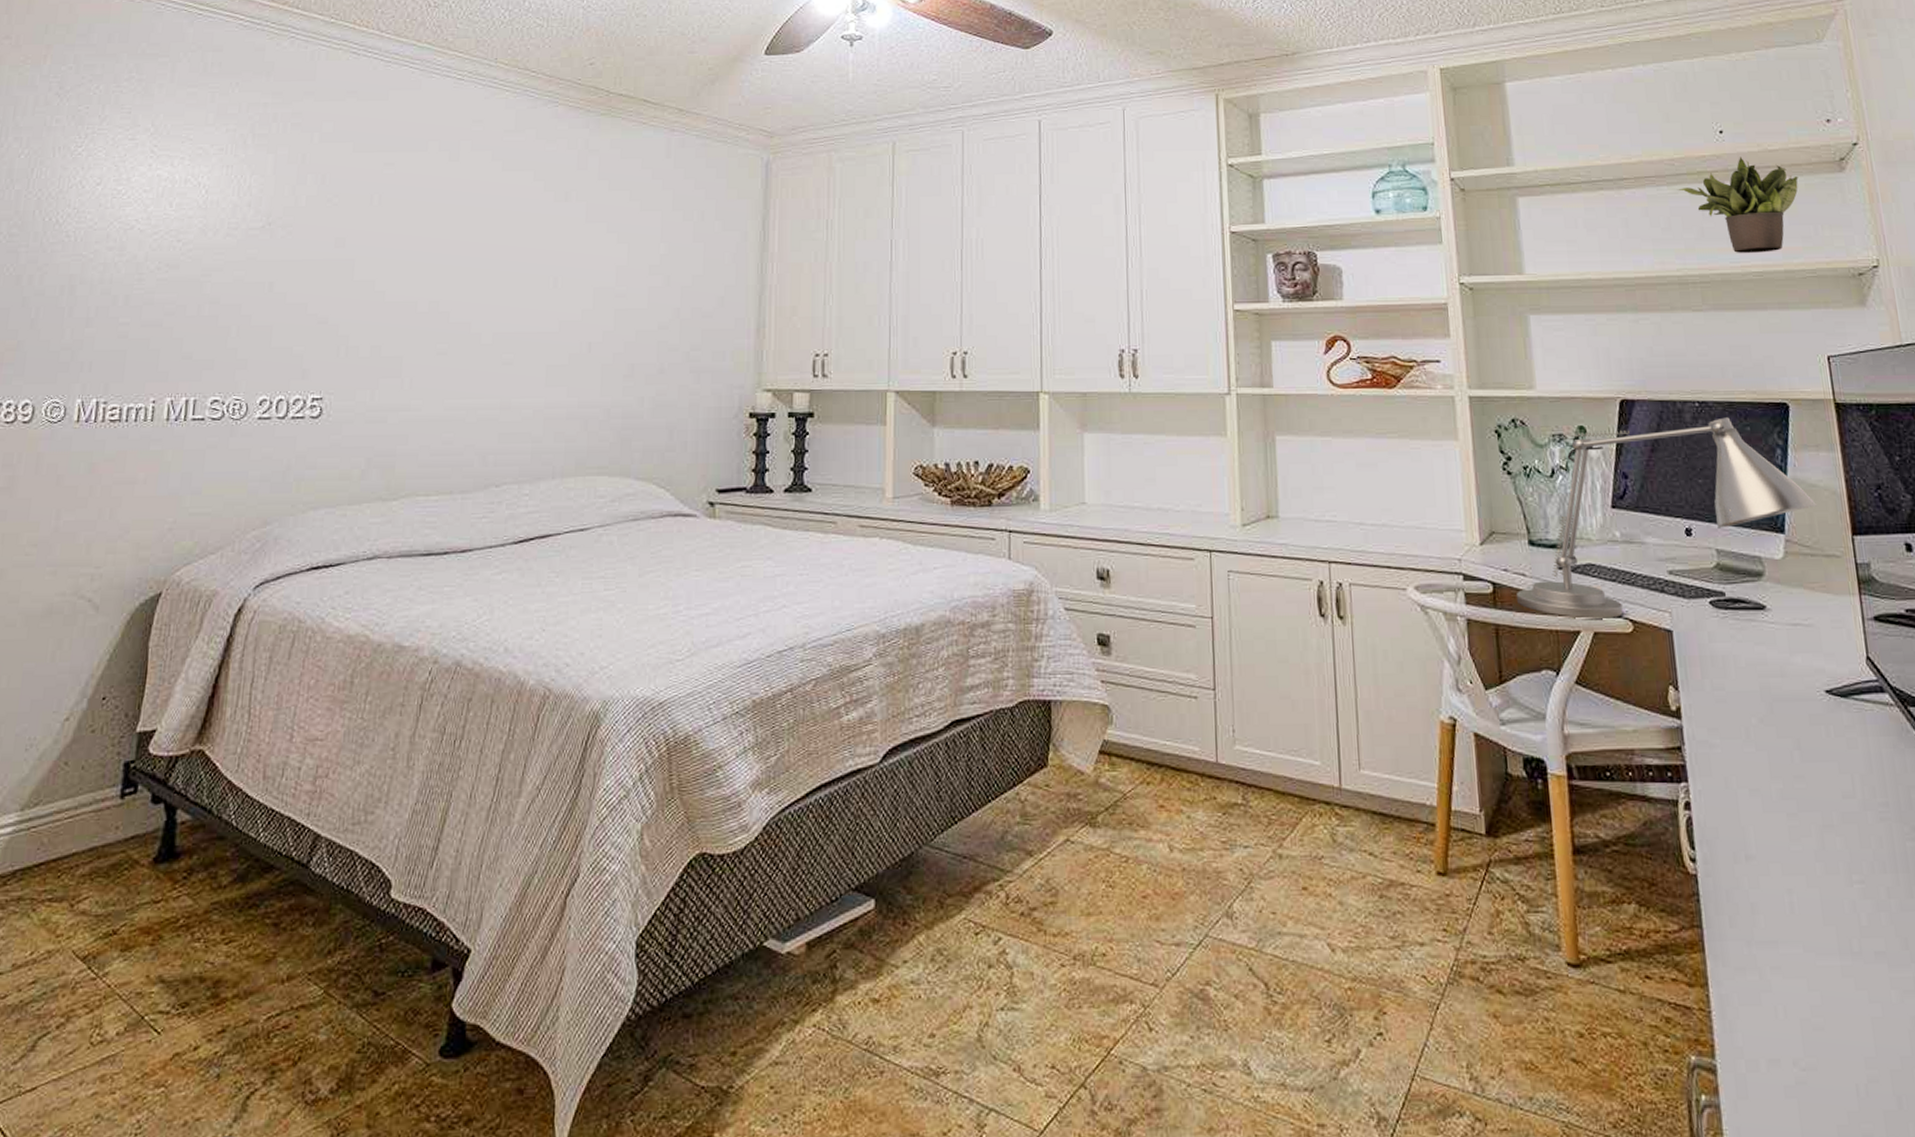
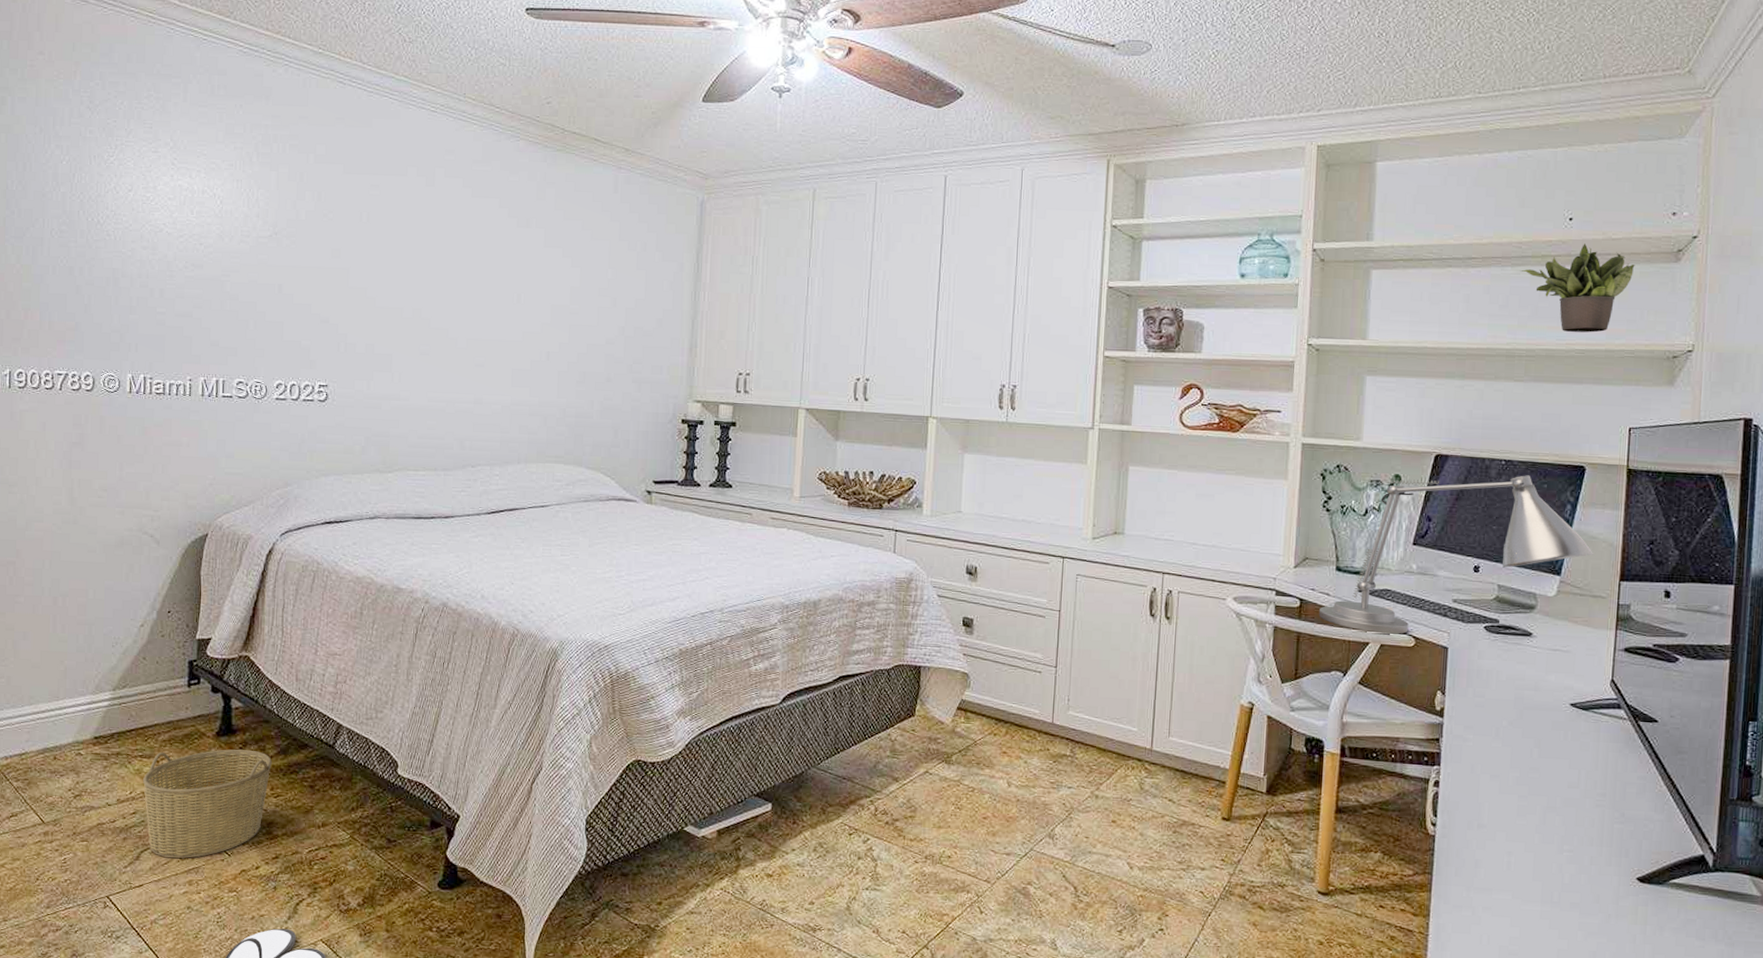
basket: none [49,879,225,1045] -> present [143,749,272,859]

